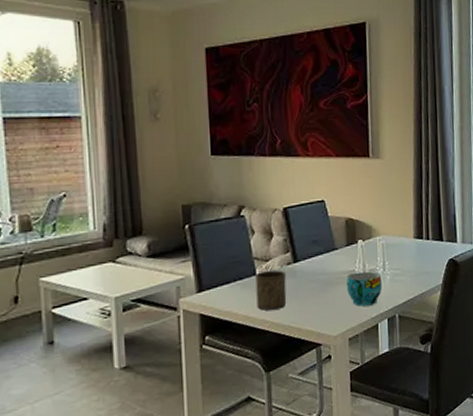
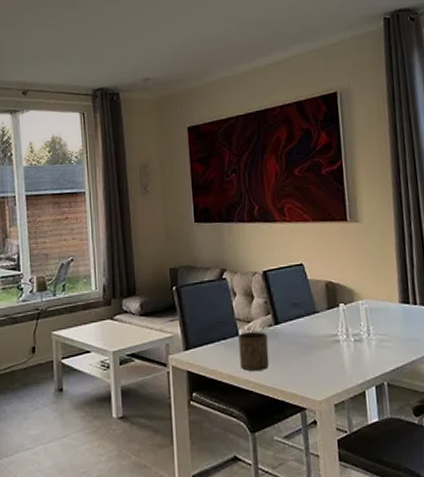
cup: present [346,271,382,307] -> none [328,336,368,372]

